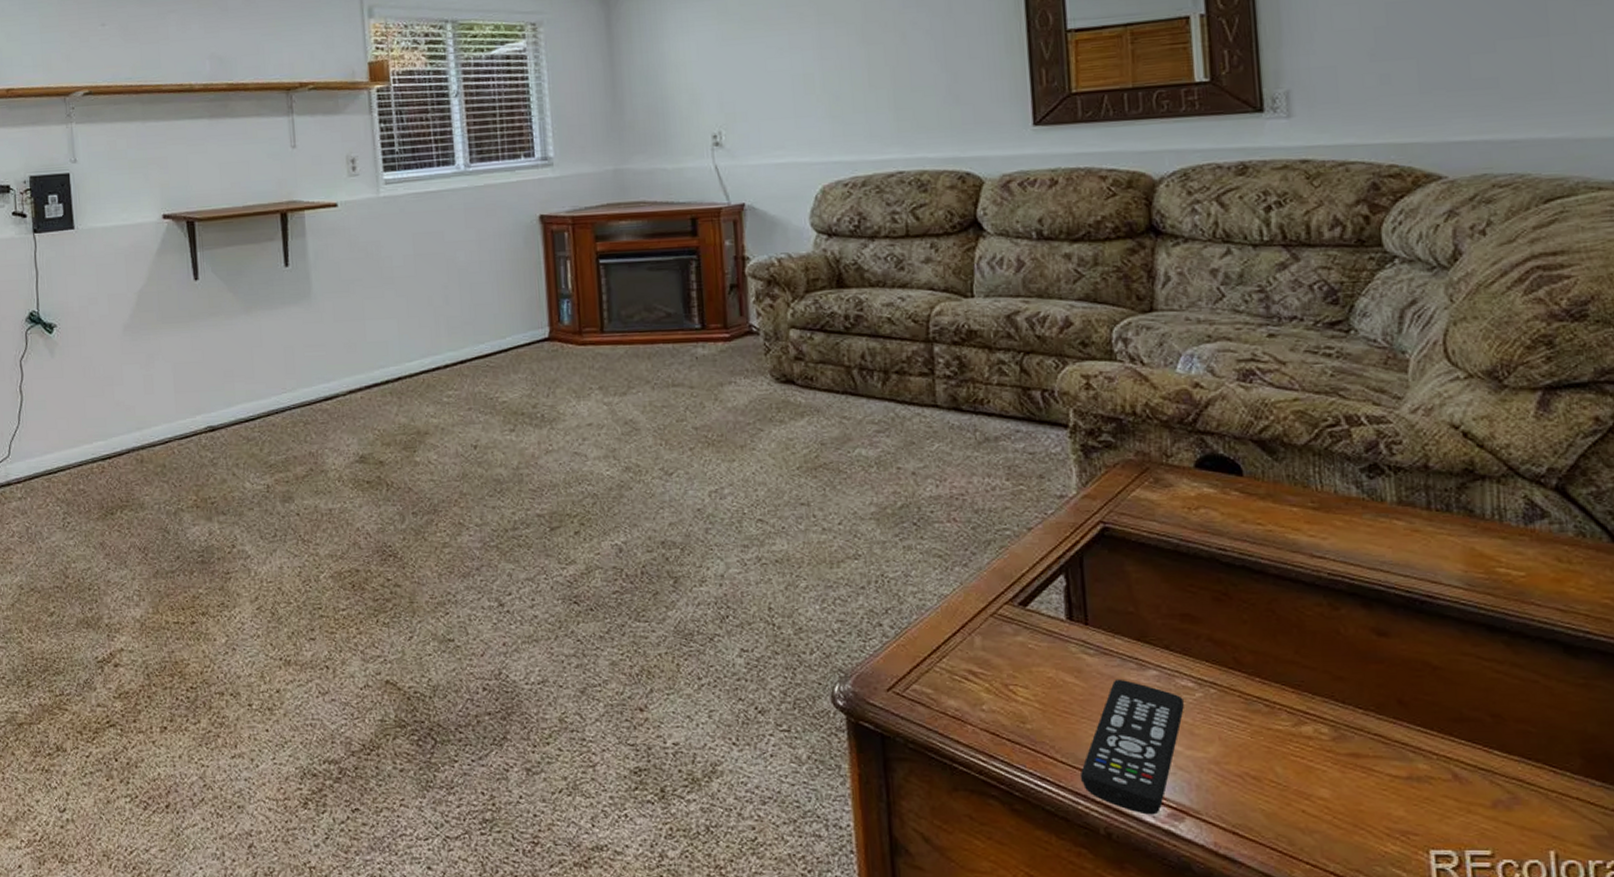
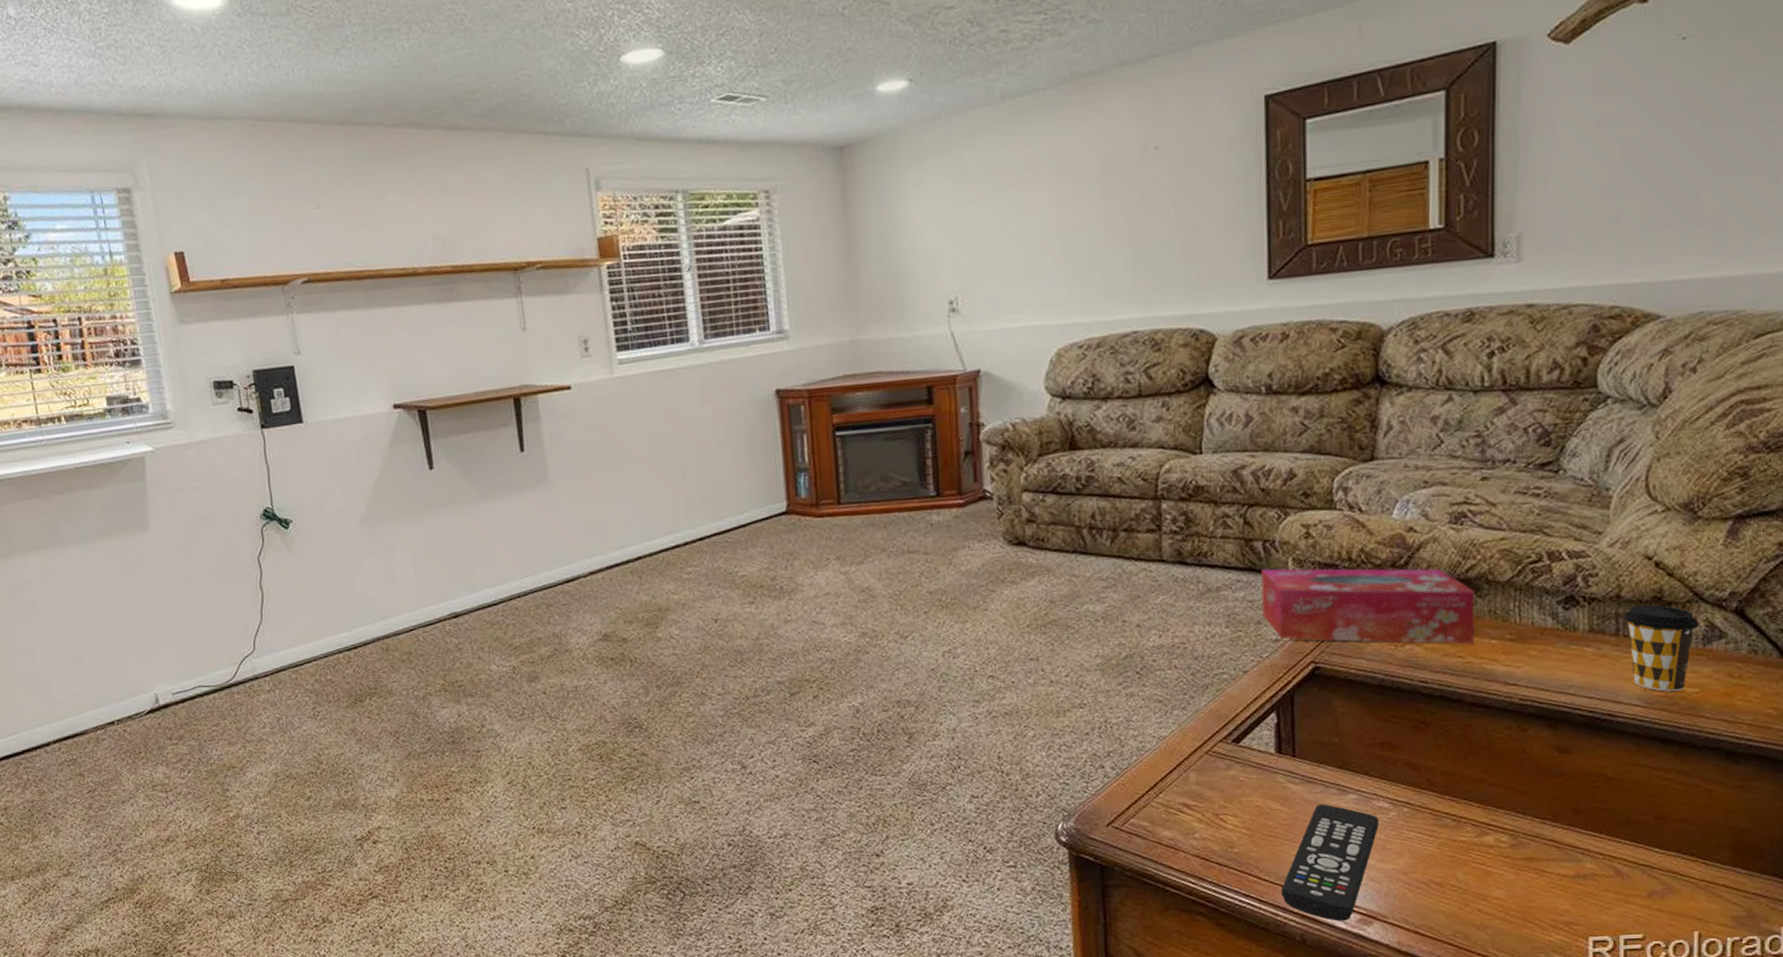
tissue box: none [1041,420,1275,511] -> present [1261,568,1475,645]
coffee cup: none [1433,477,1518,573] -> present [1623,604,1699,691]

